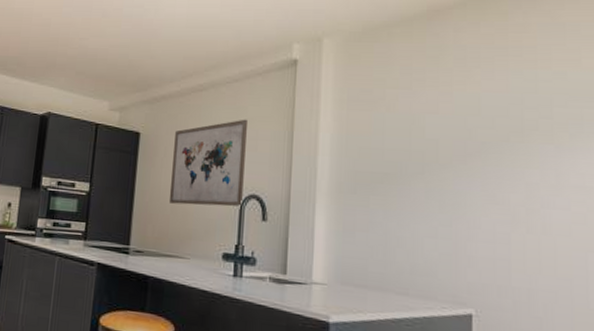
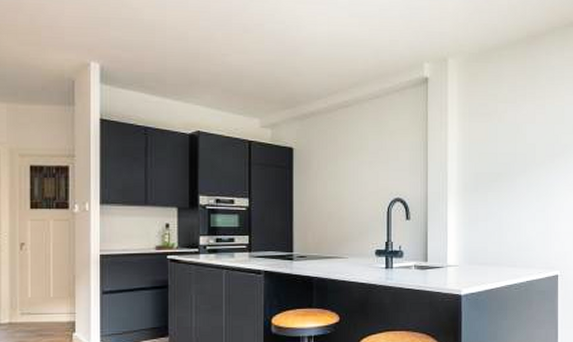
wall art: present [168,119,247,207] -> none [325,132,389,211]

